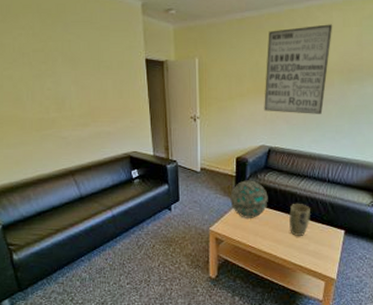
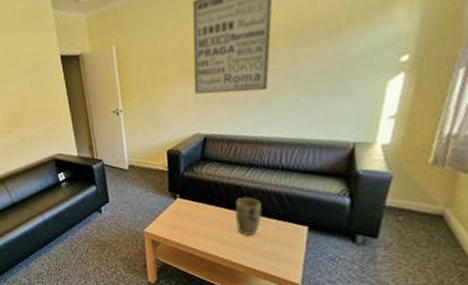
geode: present [230,180,268,218] -> none [163,174,208,217]

